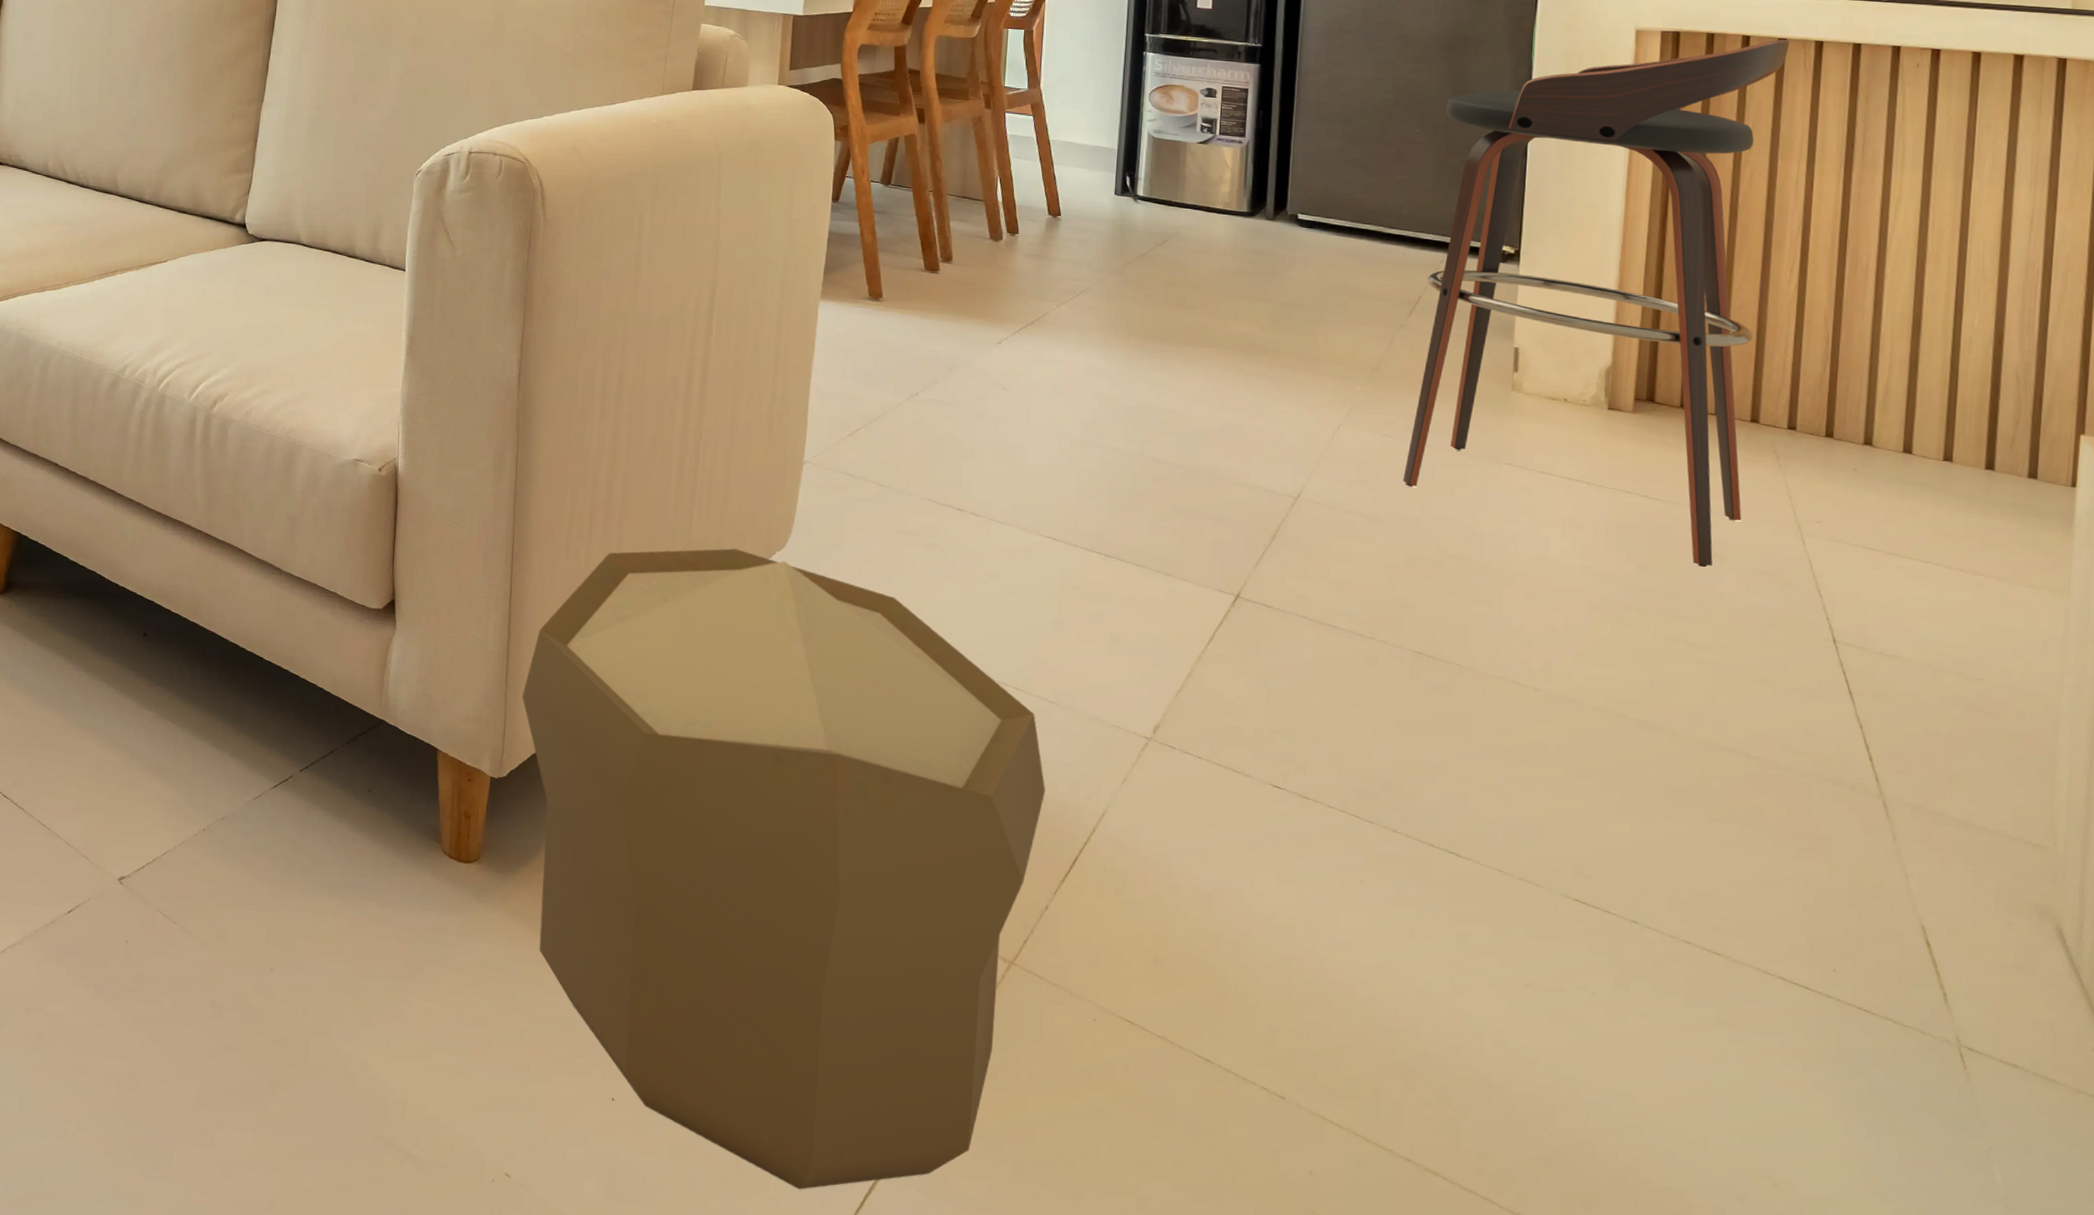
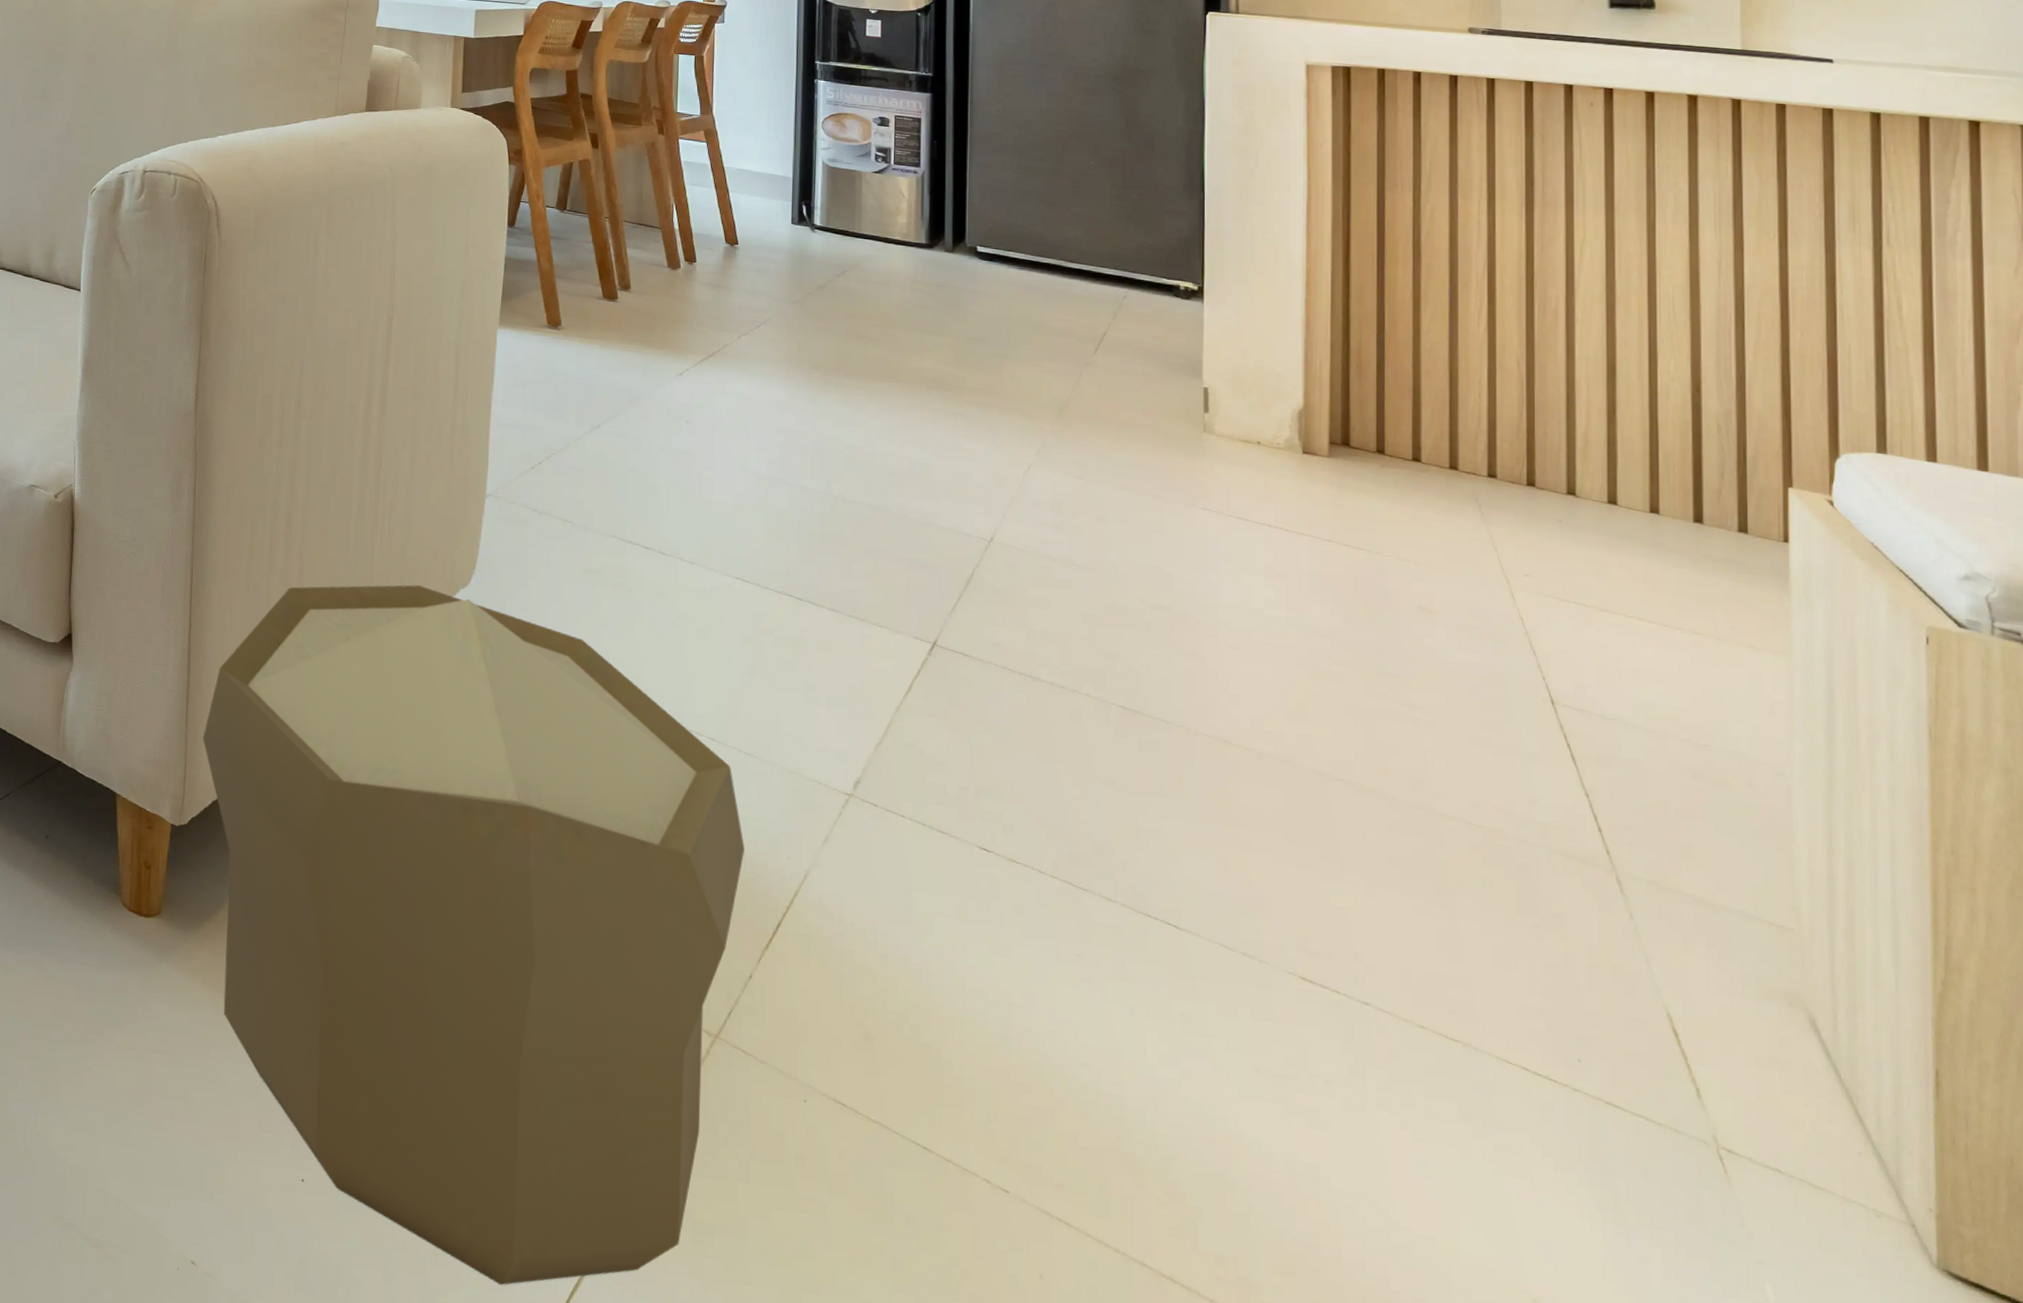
bar stool: present [1403,39,1790,568] -> none [1097,76,1461,622]

